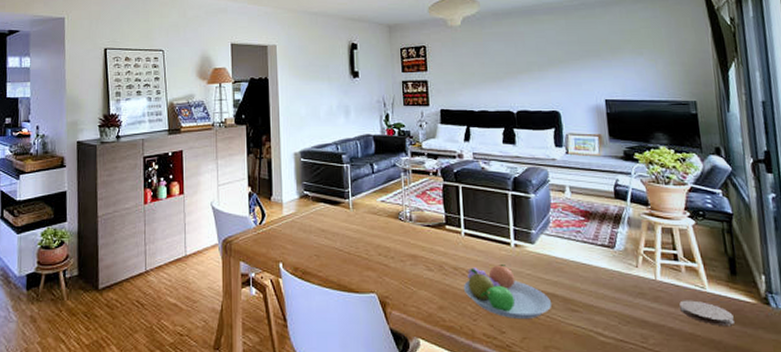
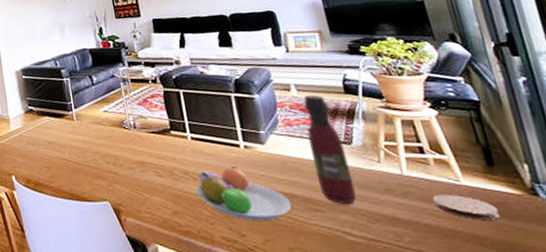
wine bottle: none [575,197,612,306] -> present [303,94,357,204]

